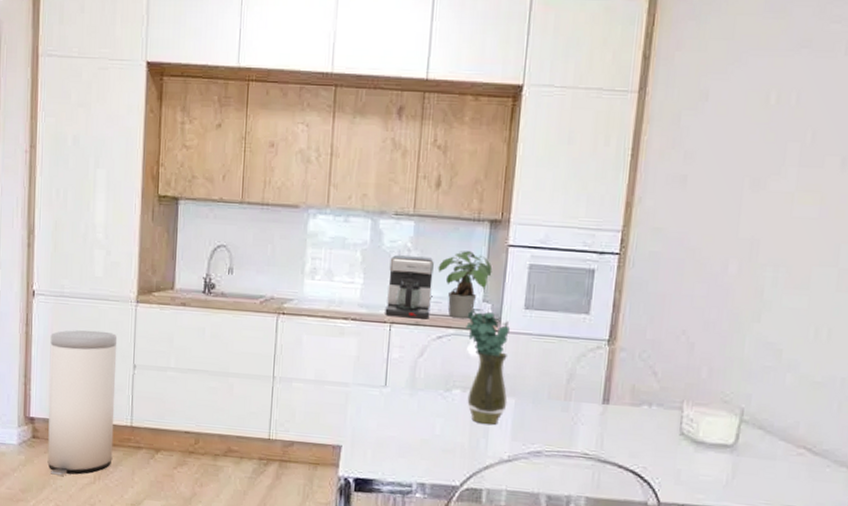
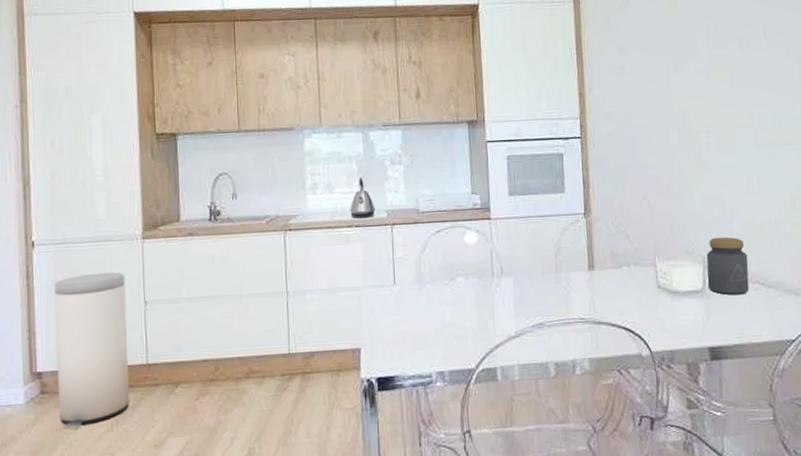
kettle: none [348,267,376,313] -> present [350,177,376,219]
coffee maker: present [385,255,434,319] -> none [384,160,426,219]
potted plant: present [438,251,493,320] -> none [427,151,476,213]
vase: present [466,304,510,425] -> none [460,198,507,306]
jar: none [740,388,798,458] -> present [706,237,750,296]

